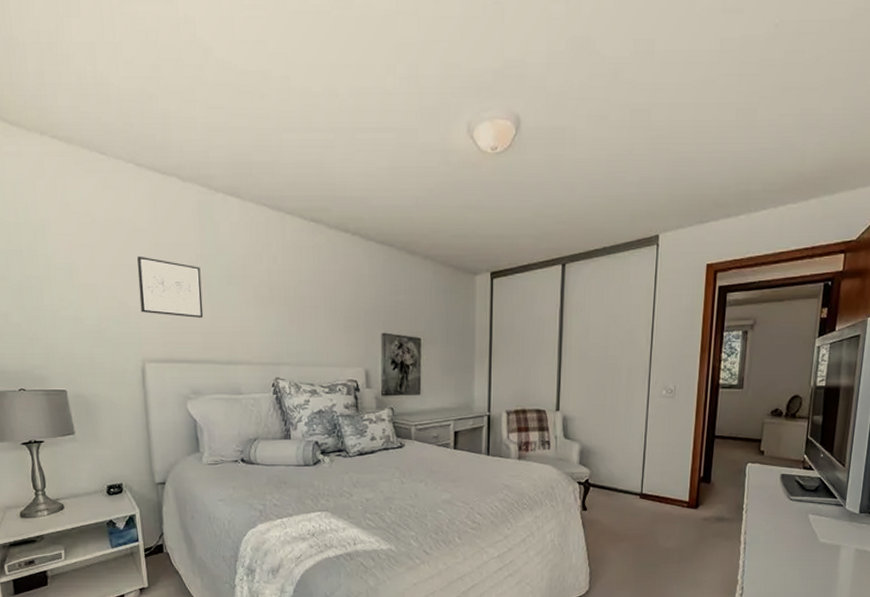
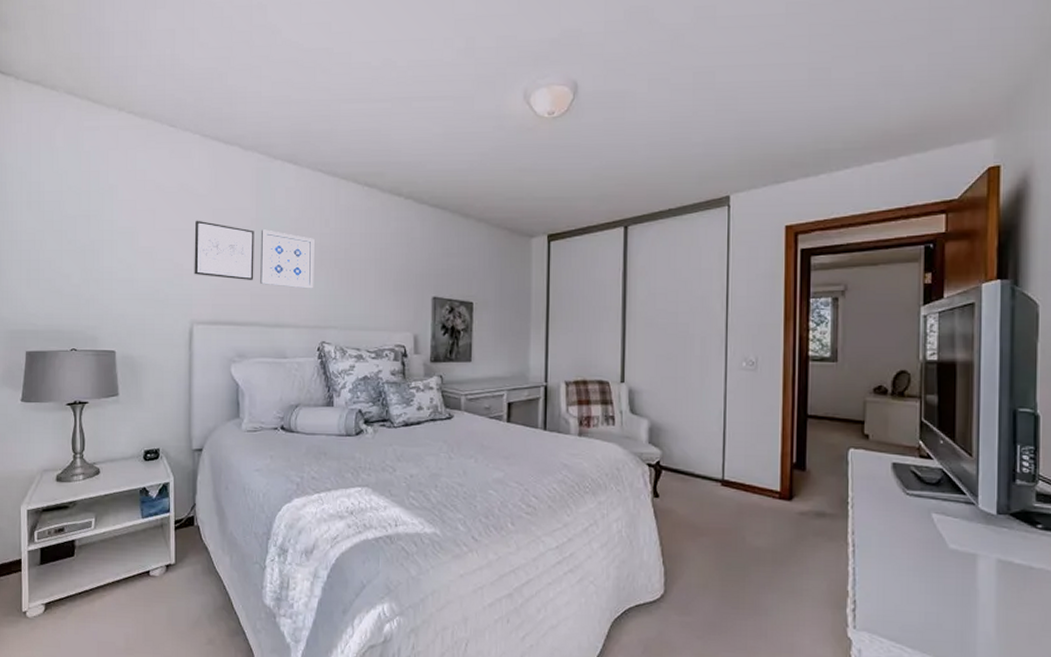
wall art: none [207,266,265,326] -> present [260,229,315,289]

